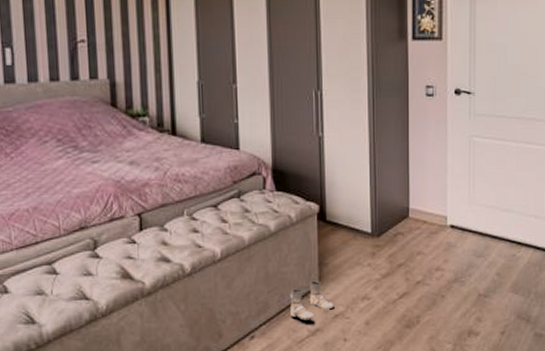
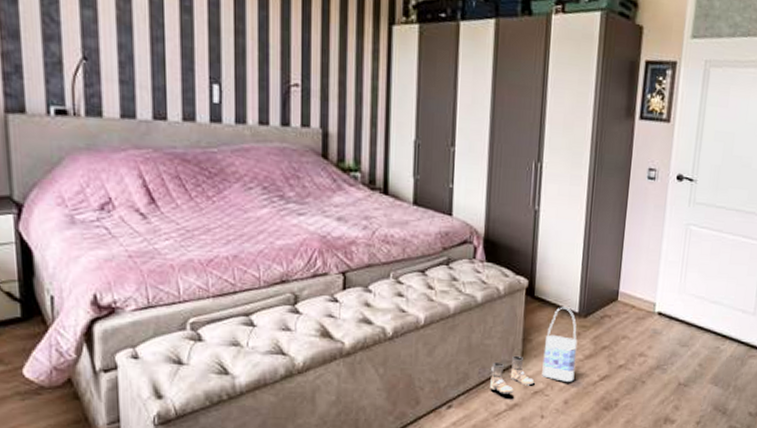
bag: none [340,228,373,303] -> present [542,307,578,382]

